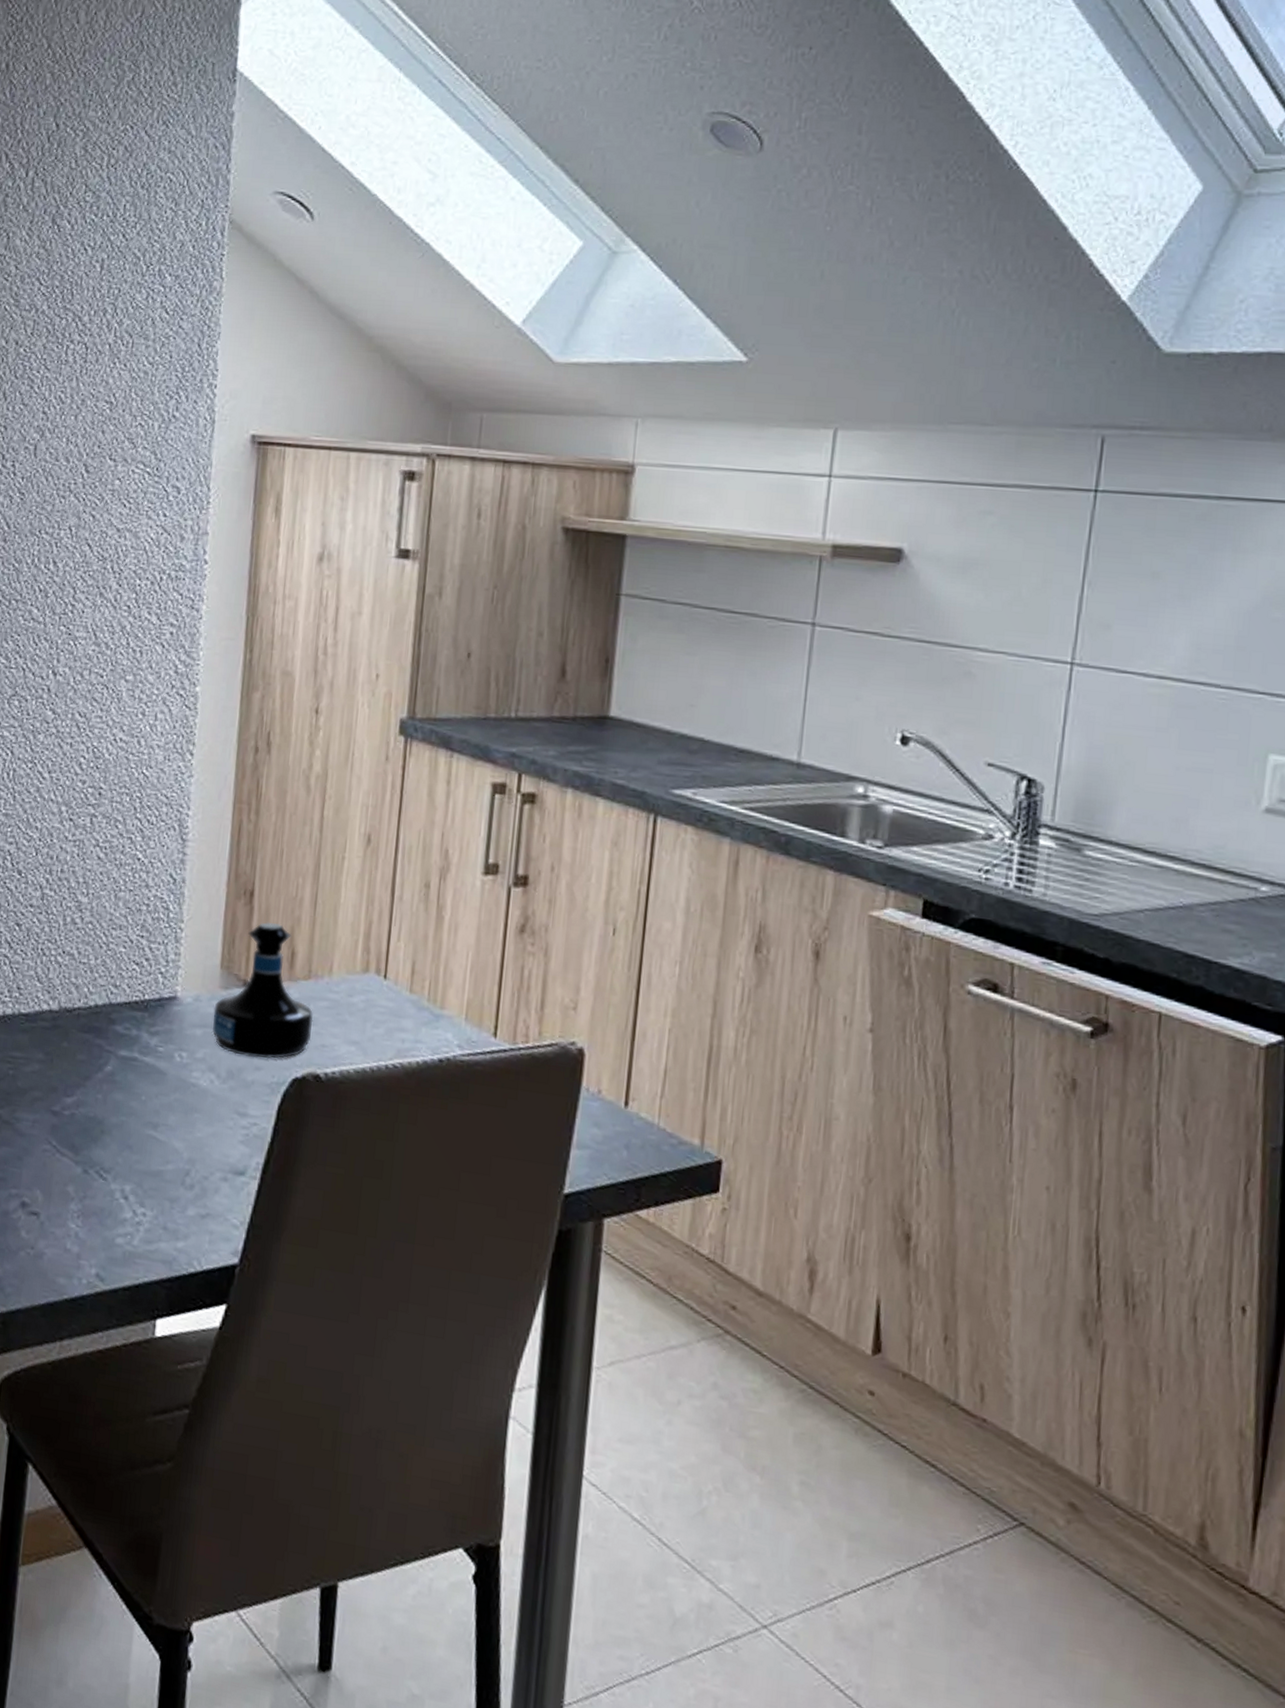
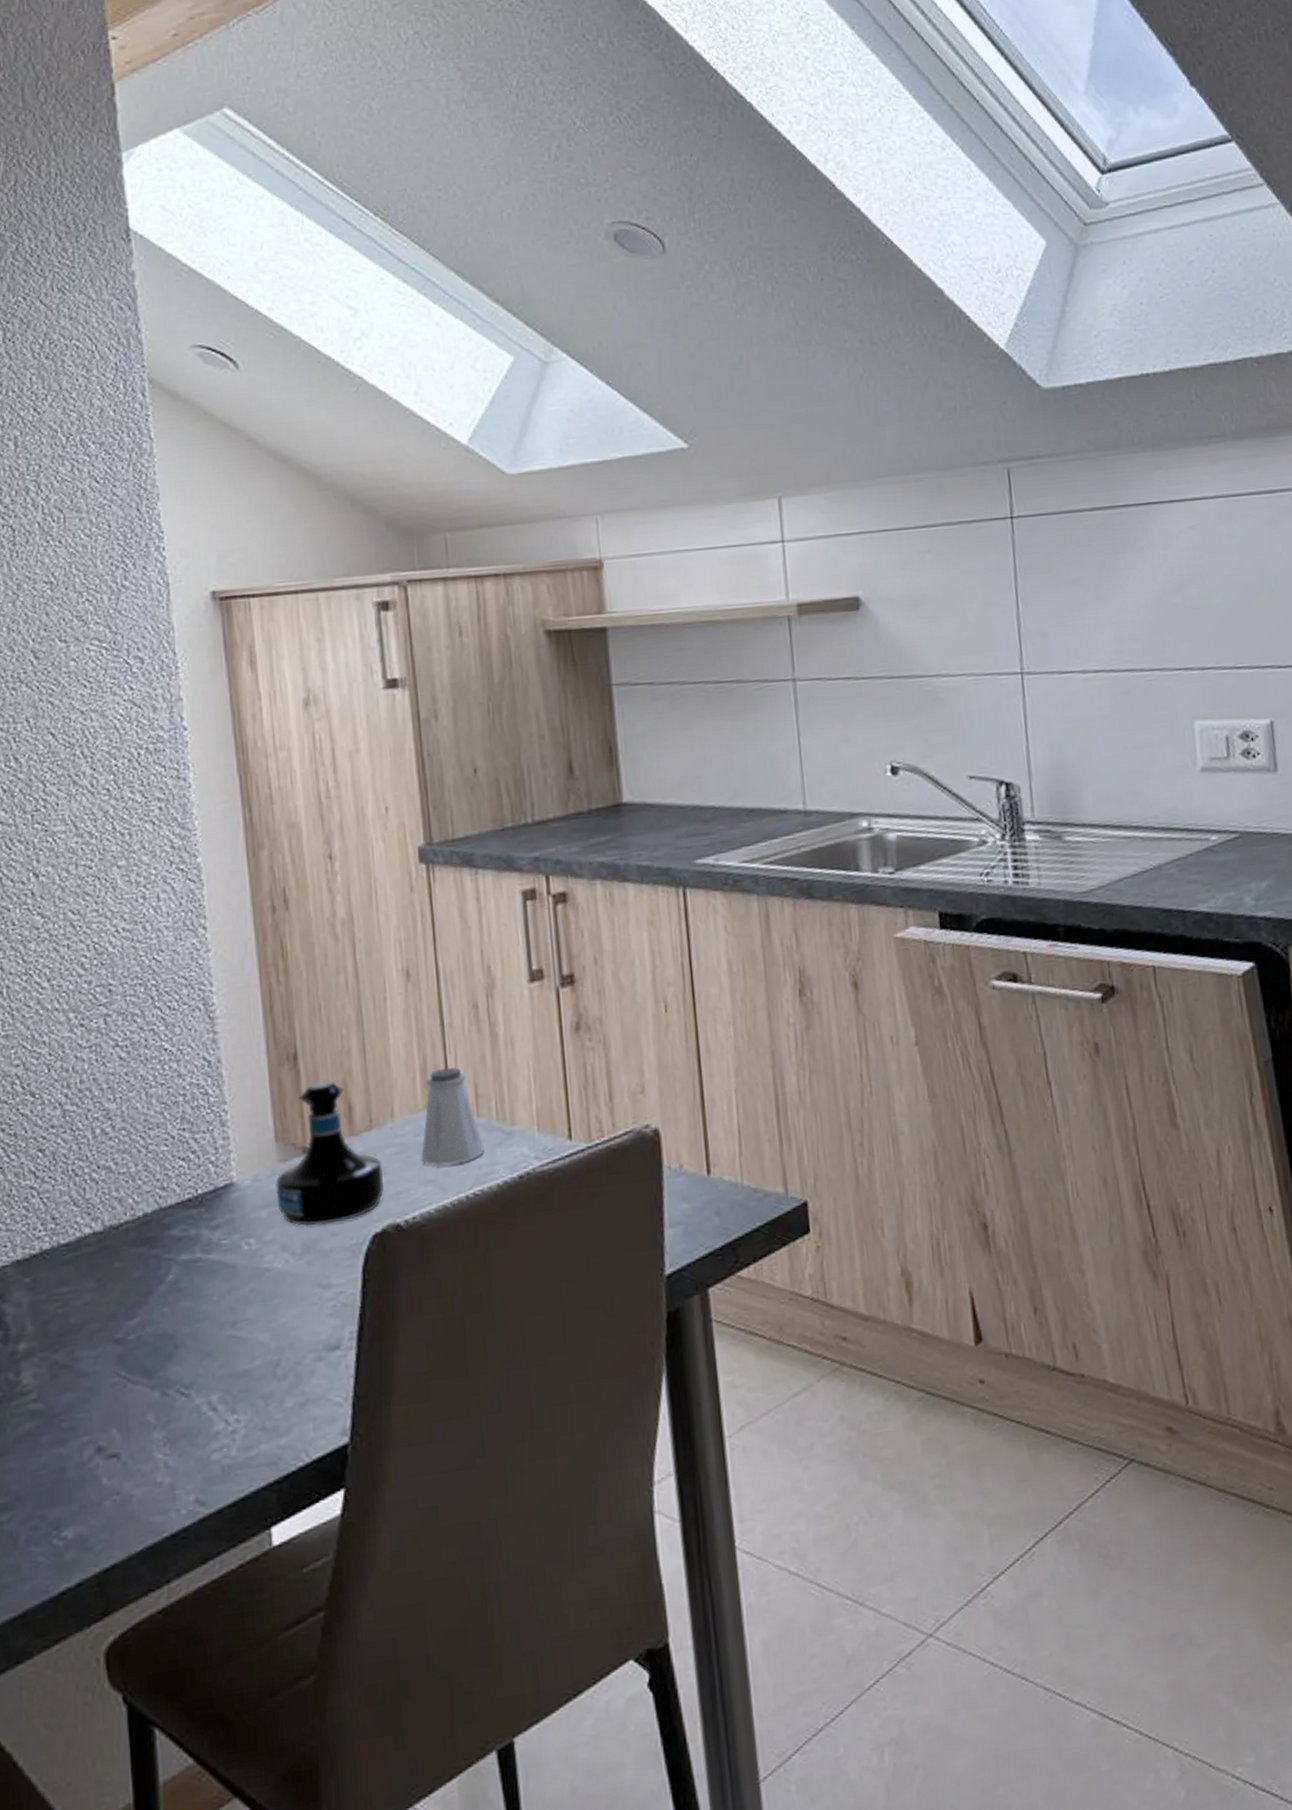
saltshaker: none [350,937,412,1033] -> present [421,1067,485,1166]

